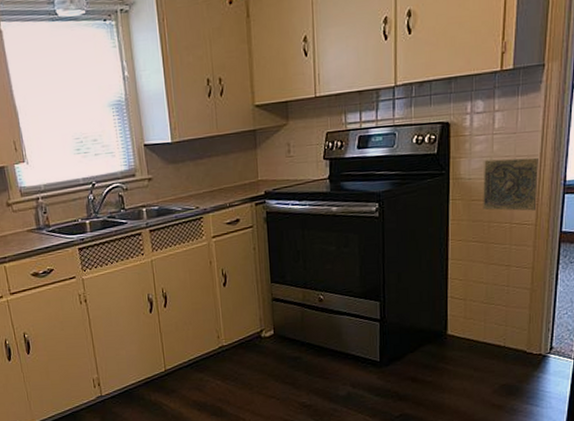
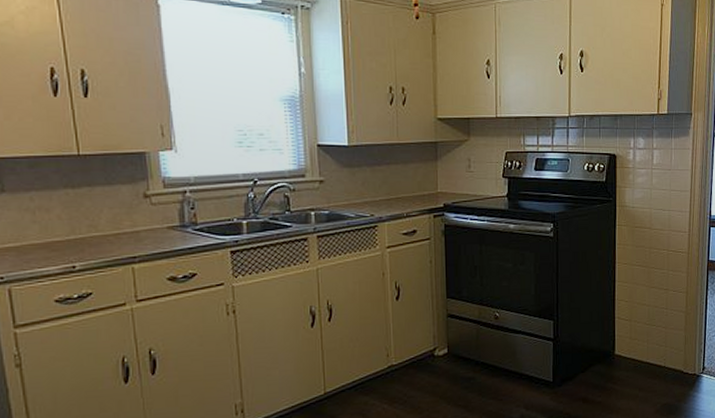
decorative tile: present [483,157,538,211] -> none [644,192,689,240]

